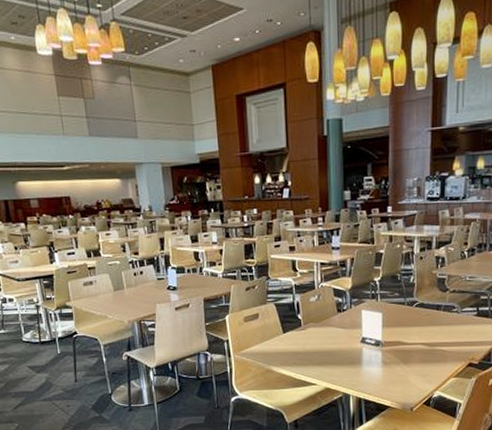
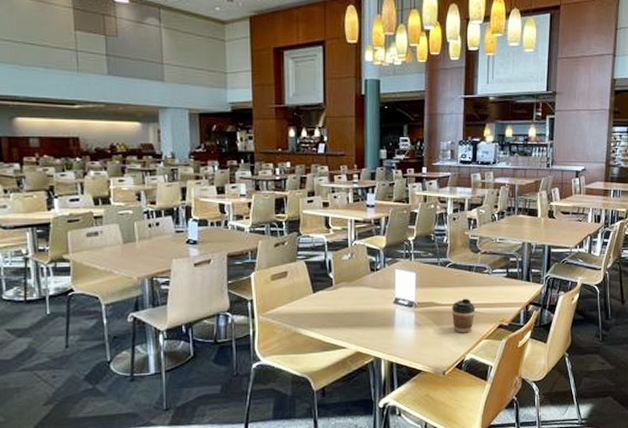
coffee cup: none [418,337,444,372] -> present [451,298,476,333]

